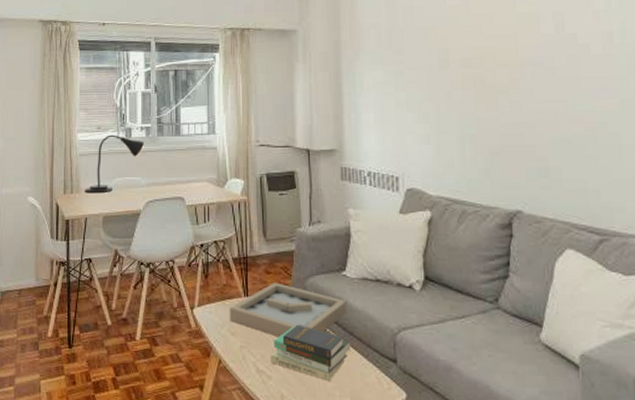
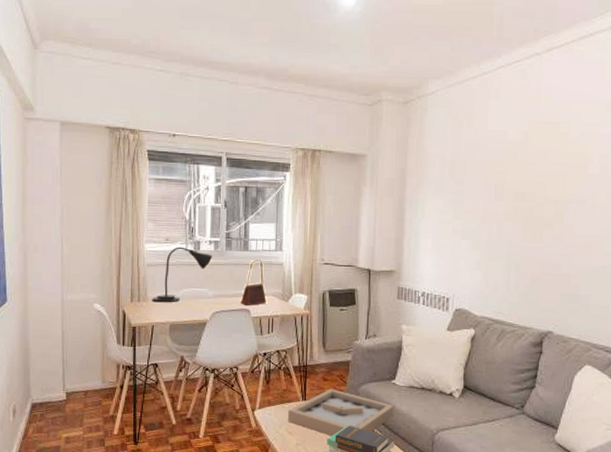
shoulder bag: none [175,144,201,193] -> present [241,259,267,306]

